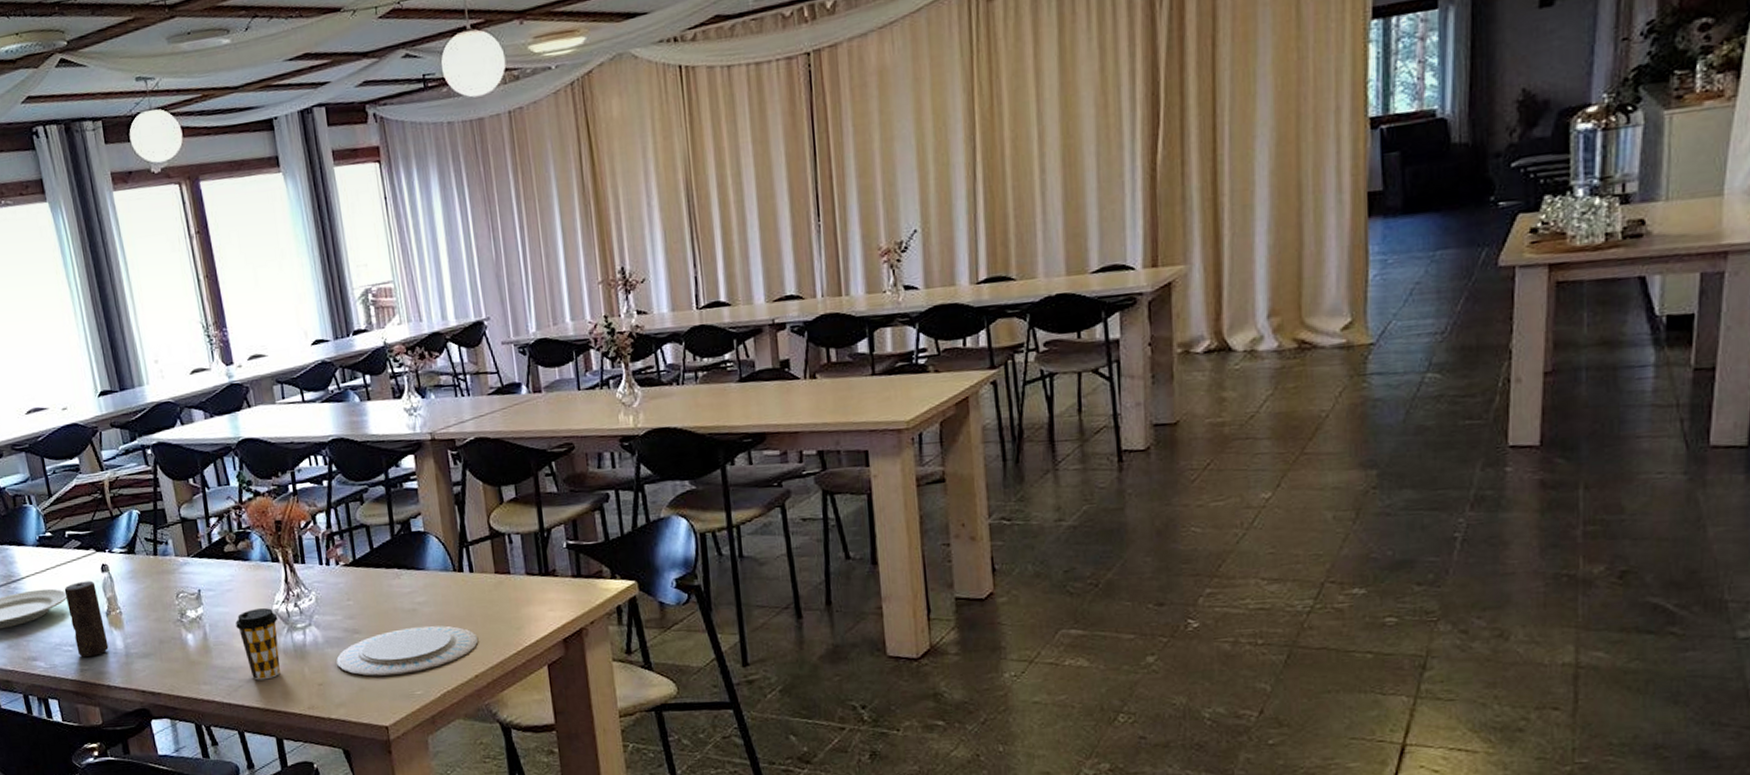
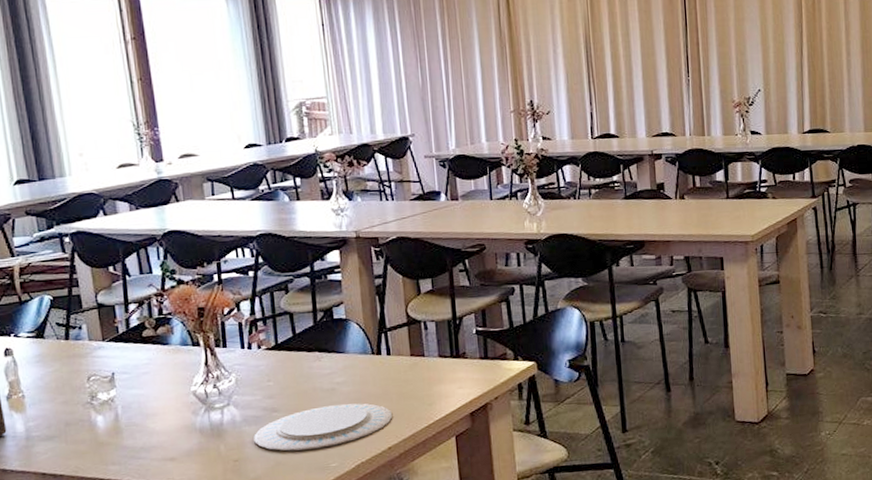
coffee cup: present [236,608,280,681] -> none [150,389,196,459]

